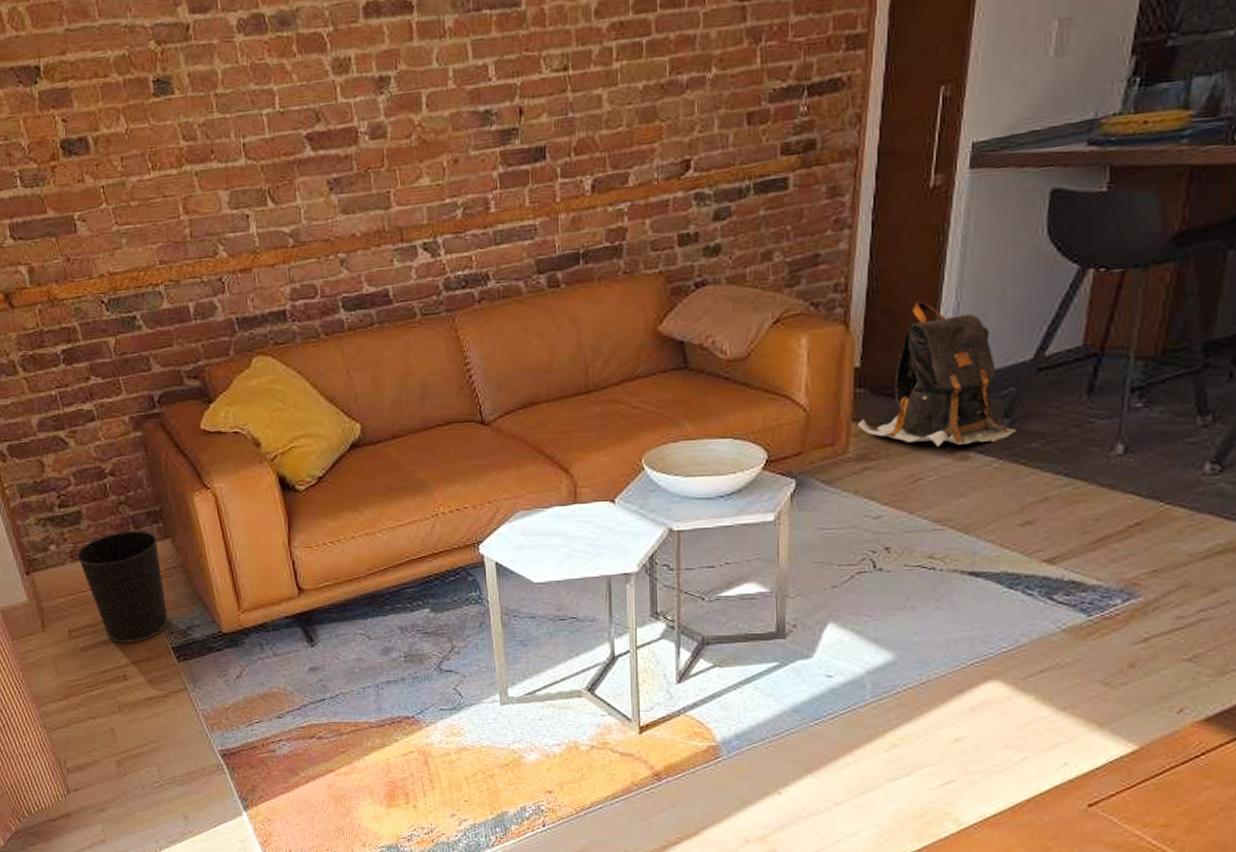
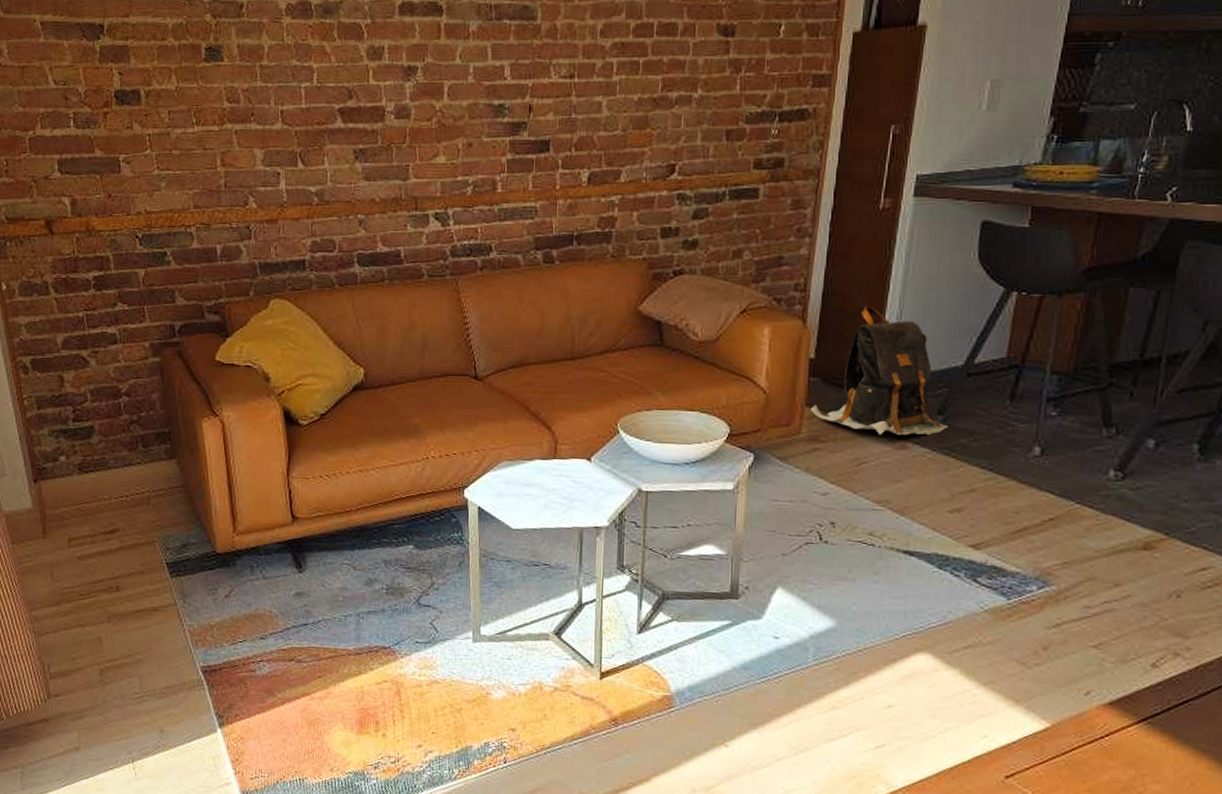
wastebasket: present [76,530,168,643] -> none [84,448,166,556]

